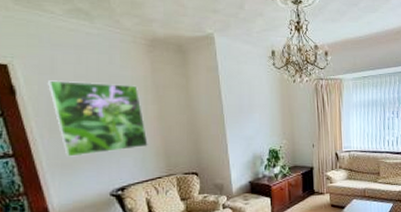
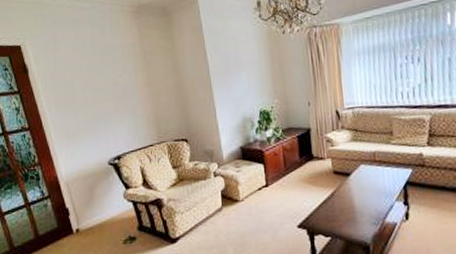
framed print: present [48,80,148,157] -> none [52,53,140,128]

